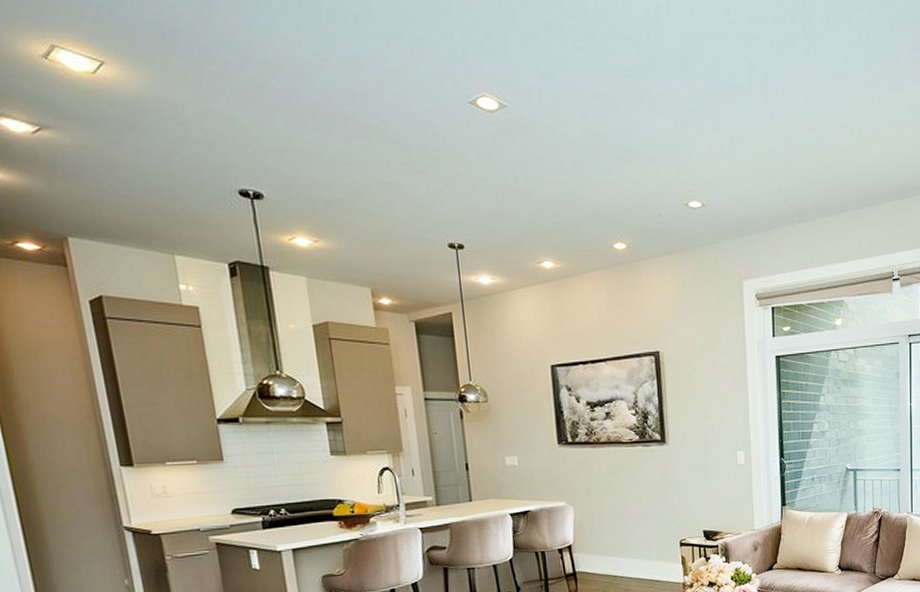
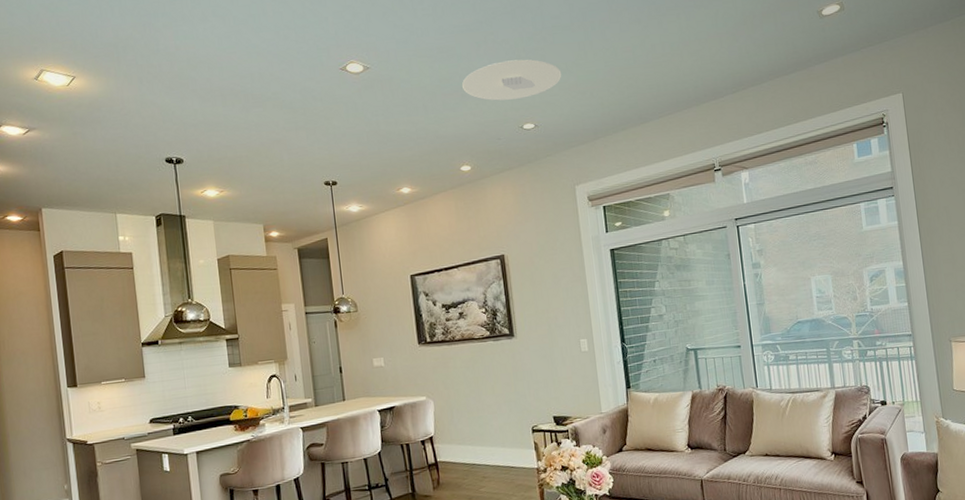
ceiling light: none [618,120,736,170] -> present [461,59,562,101]

